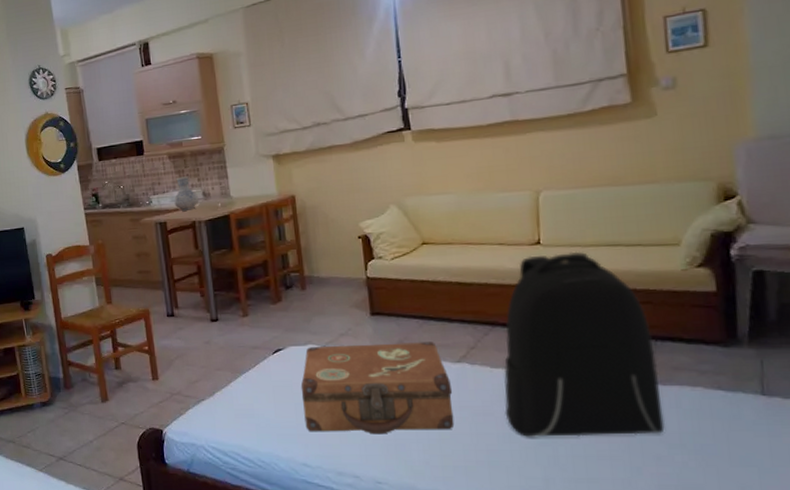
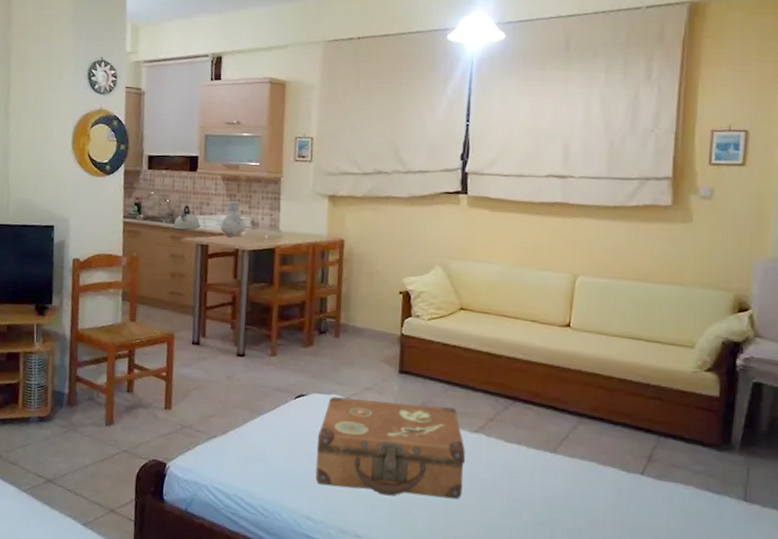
kettle: none [131,188,156,213] -> present [173,205,200,230]
backpack: present [504,251,665,437] -> none [511,336,658,527]

